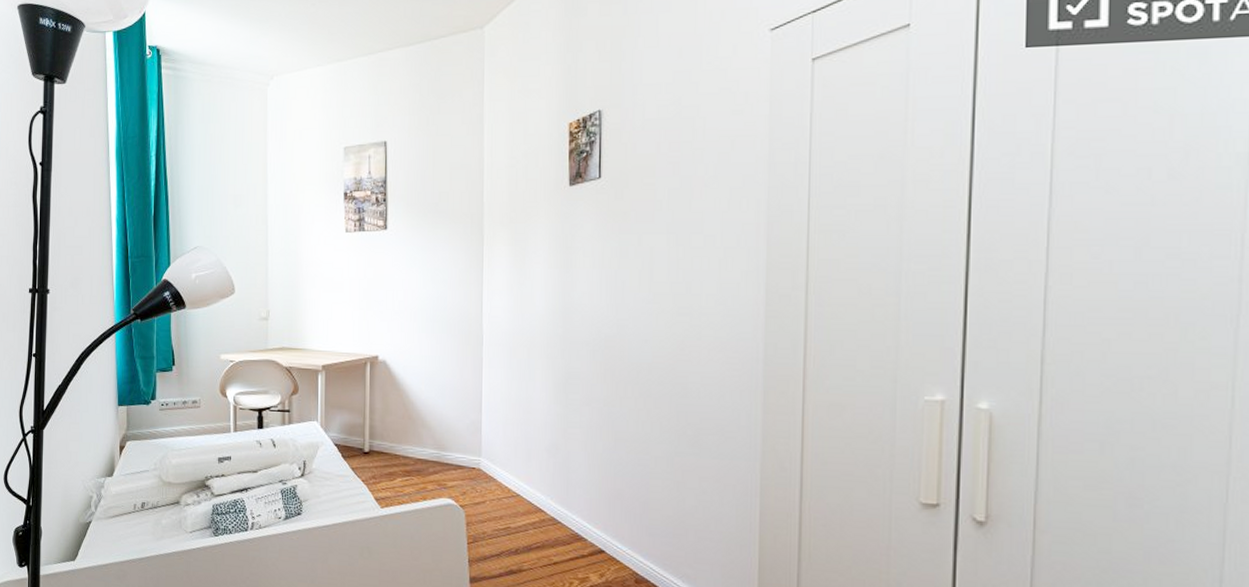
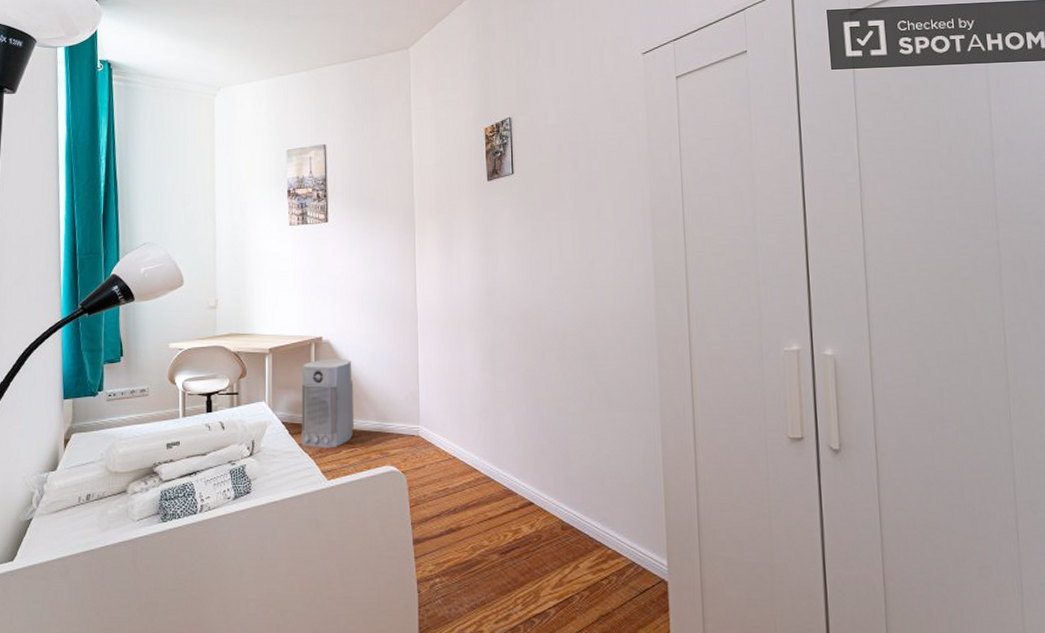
air purifier: none [354,379,411,475] -> present [301,358,354,448]

